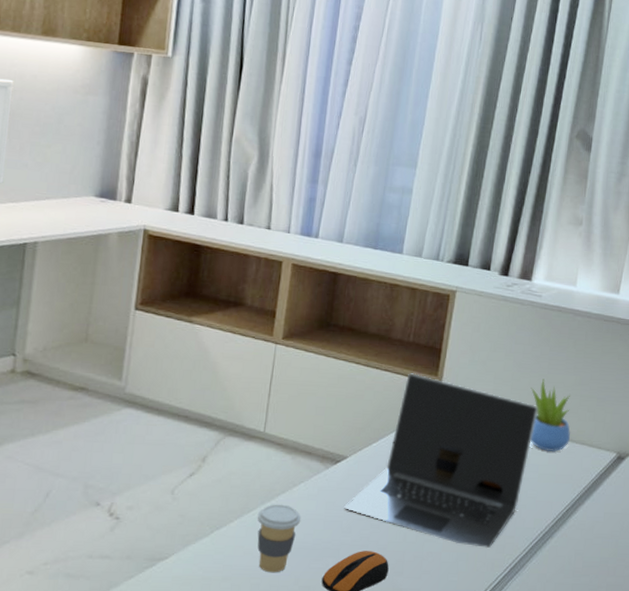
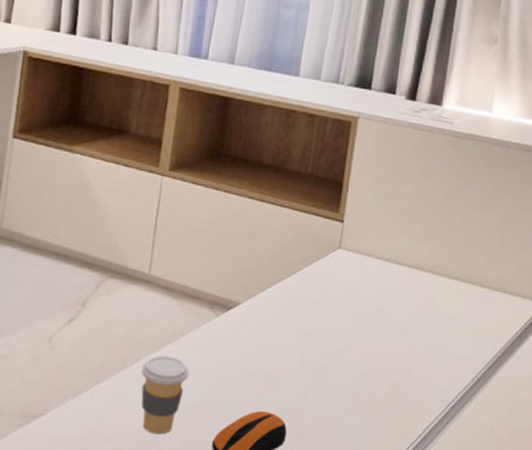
laptop: present [344,373,539,548] -> none [236,209,453,411]
succulent plant: present [530,378,570,452] -> none [443,216,489,301]

